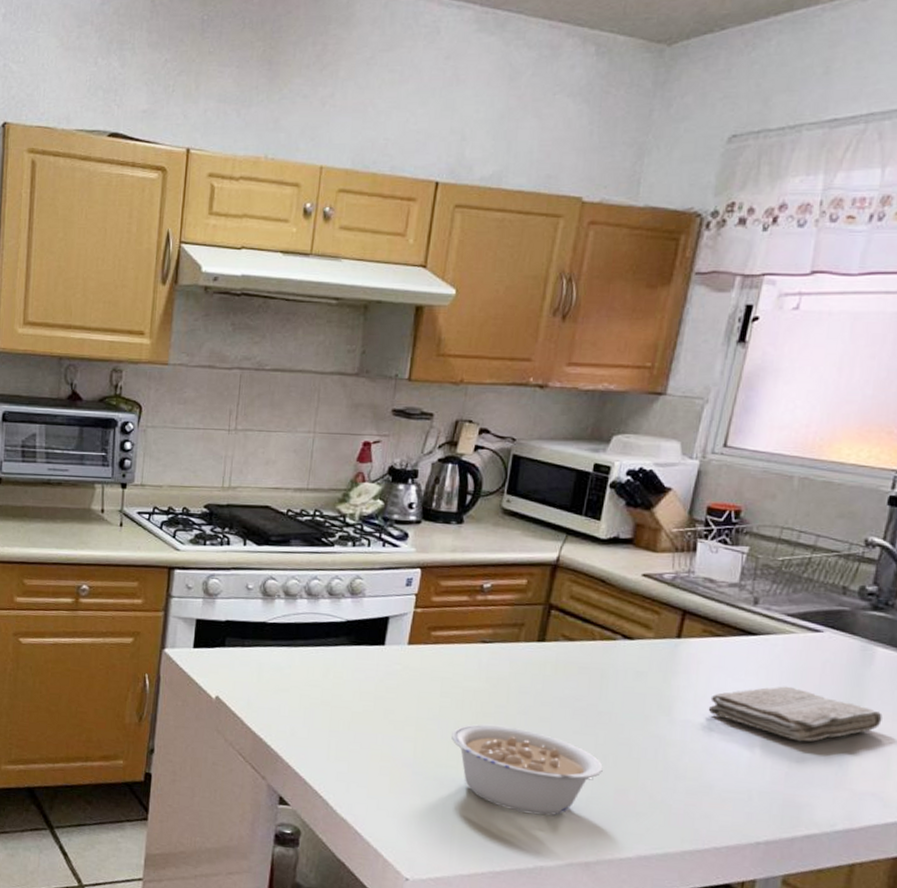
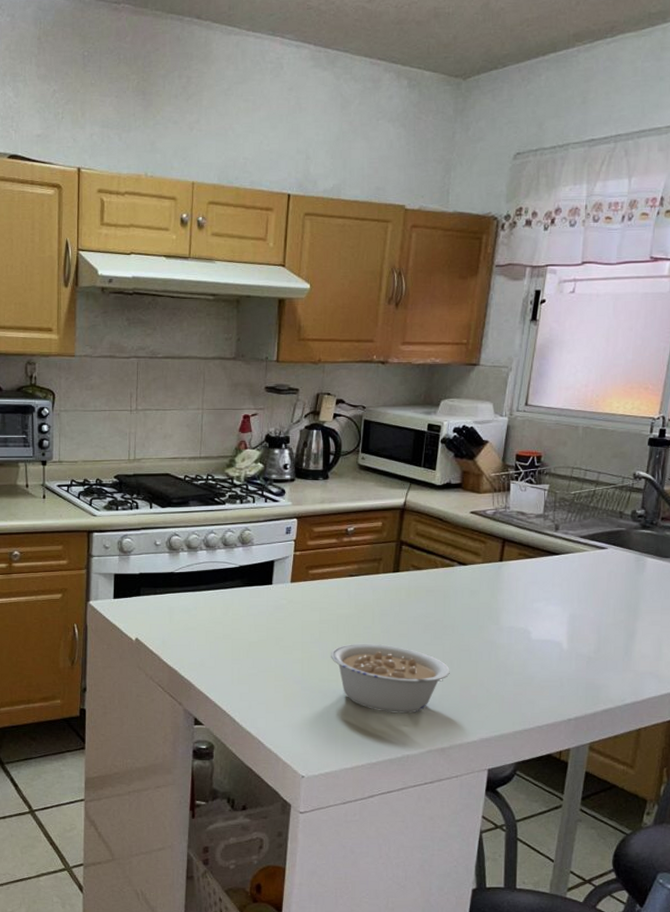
washcloth: present [708,686,882,742] -> none [526,594,654,637]

